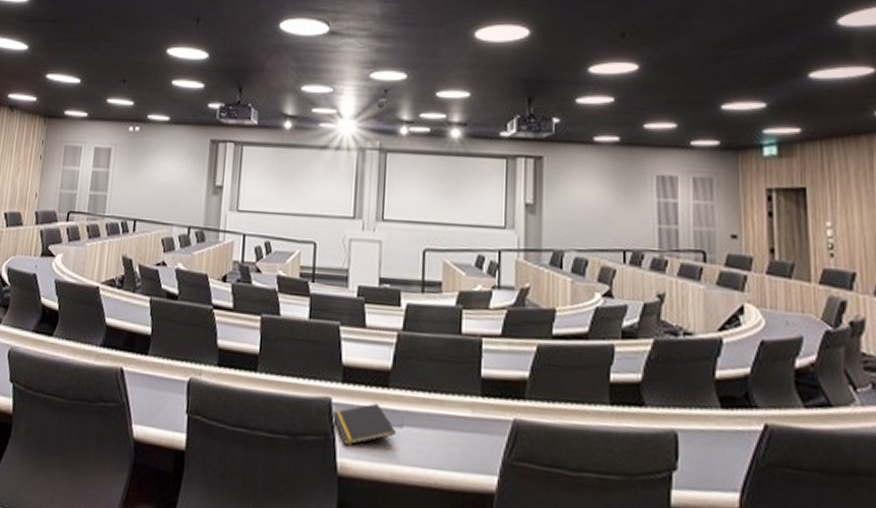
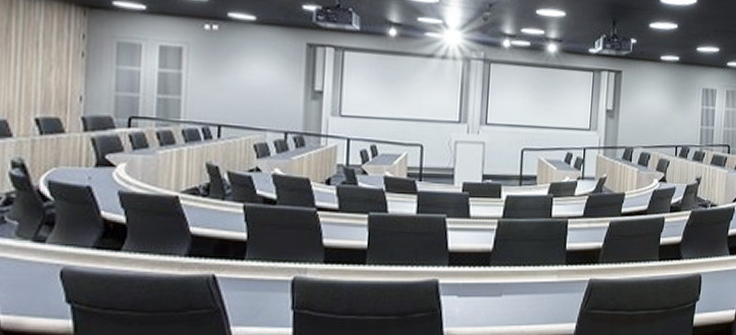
notepad: present [332,403,396,446] -> none [439,280,495,317]

